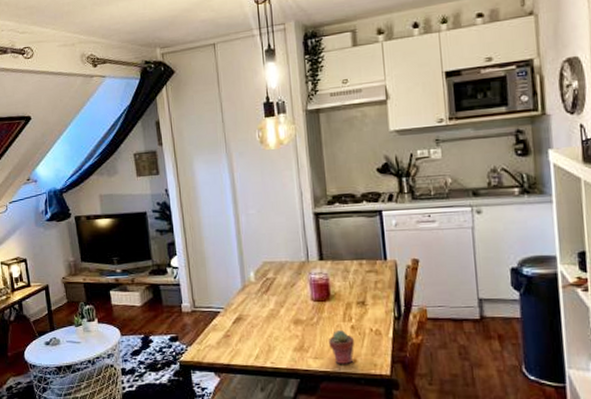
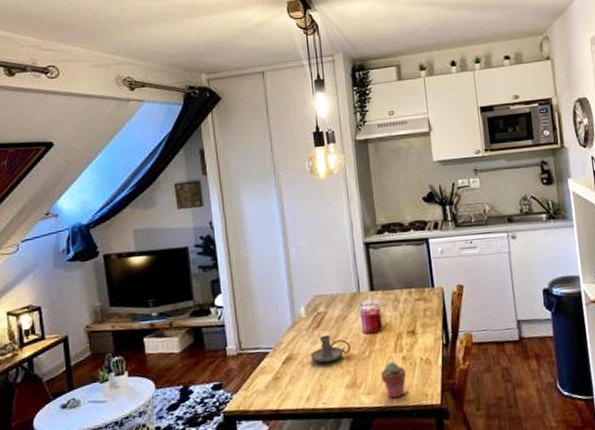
candle holder: none [259,299,299,326] -> present [310,334,350,363]

